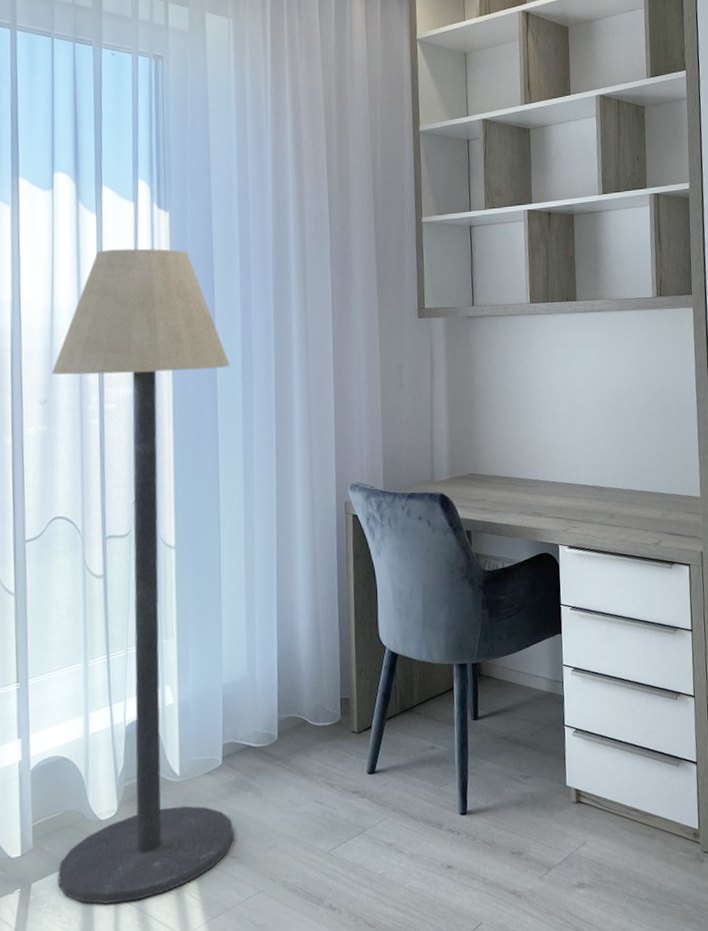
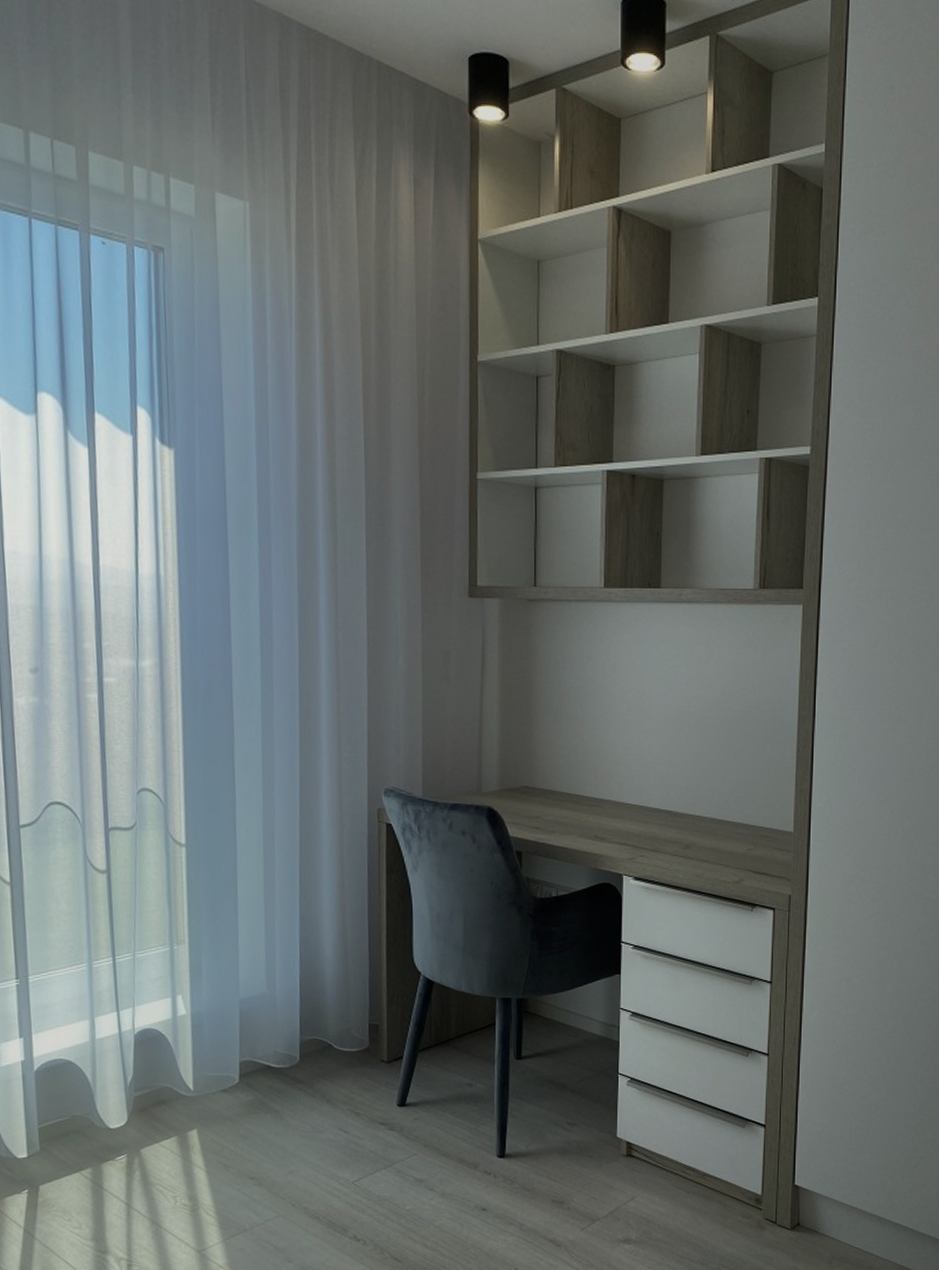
floor lamp: present [51,248,234,905] -> none [41,492,252,1213]

